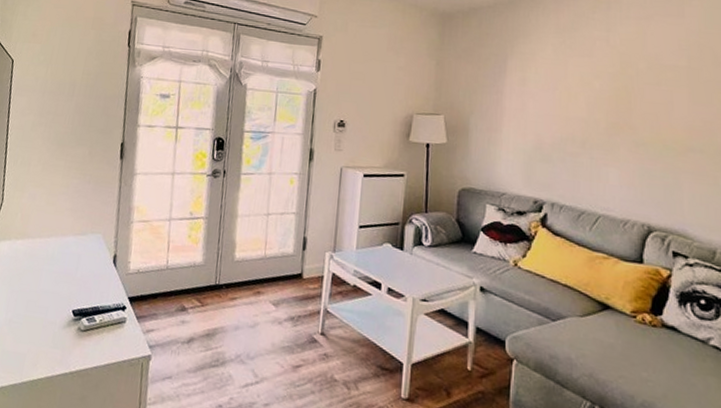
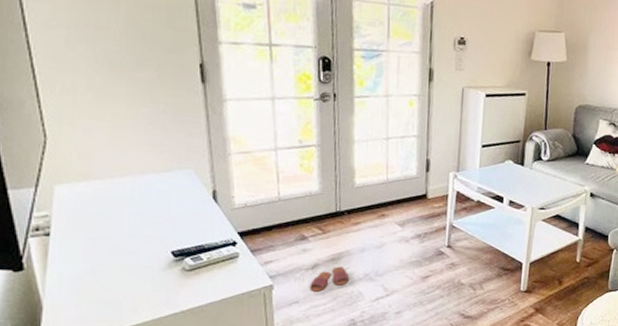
slippers: none [183,343,221,369] -> present [309,266,349,292]

